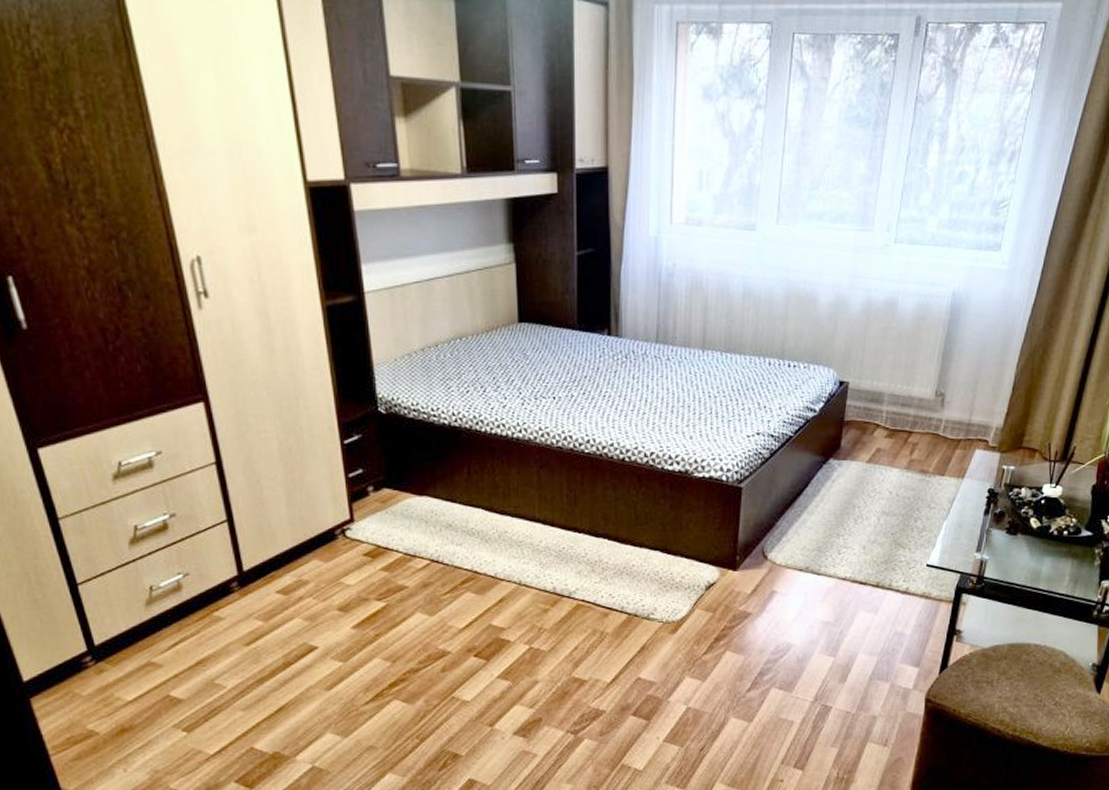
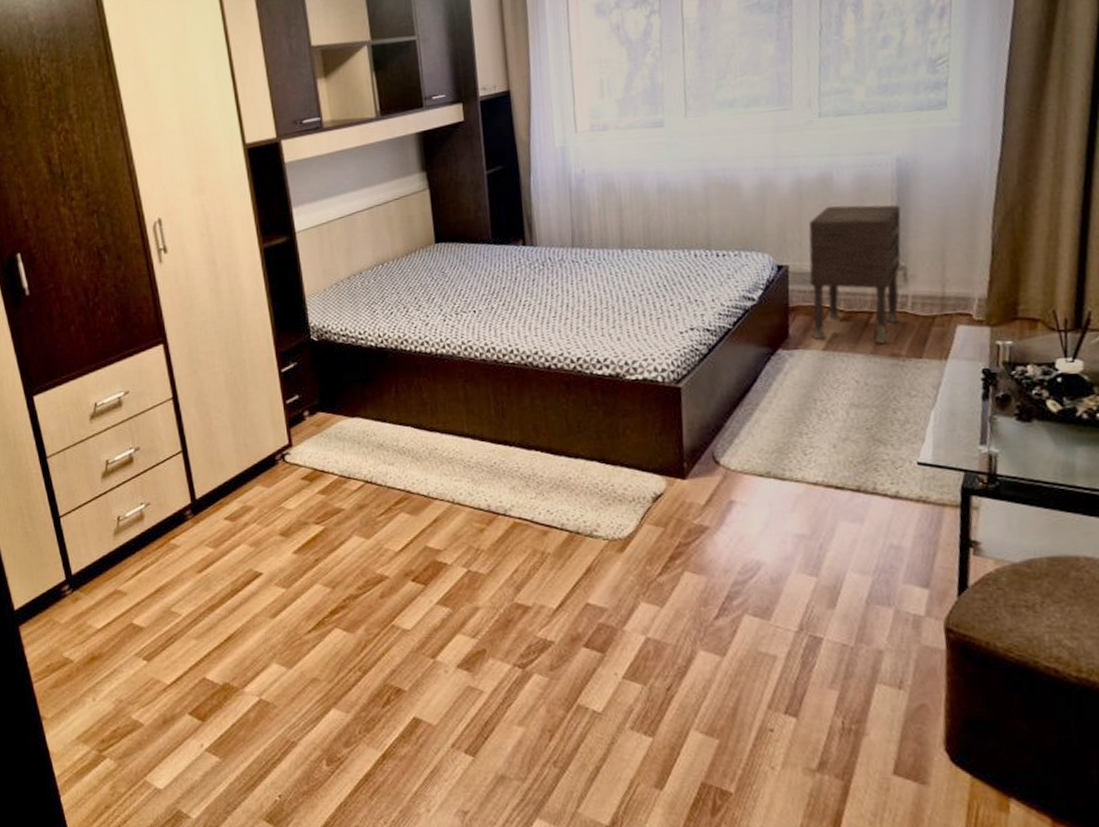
nightstand: none [861,330,949,460] -> present [808,205,902,344]

